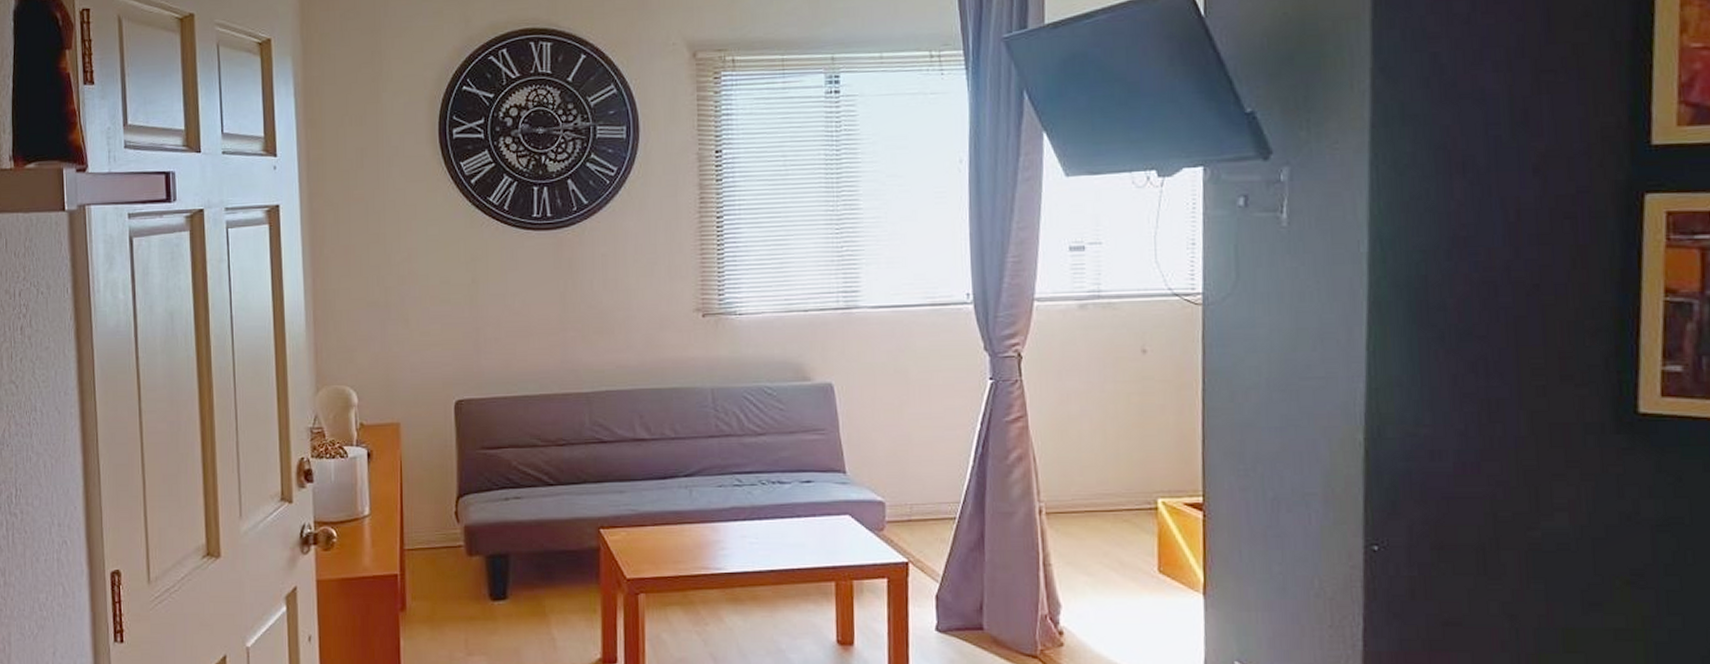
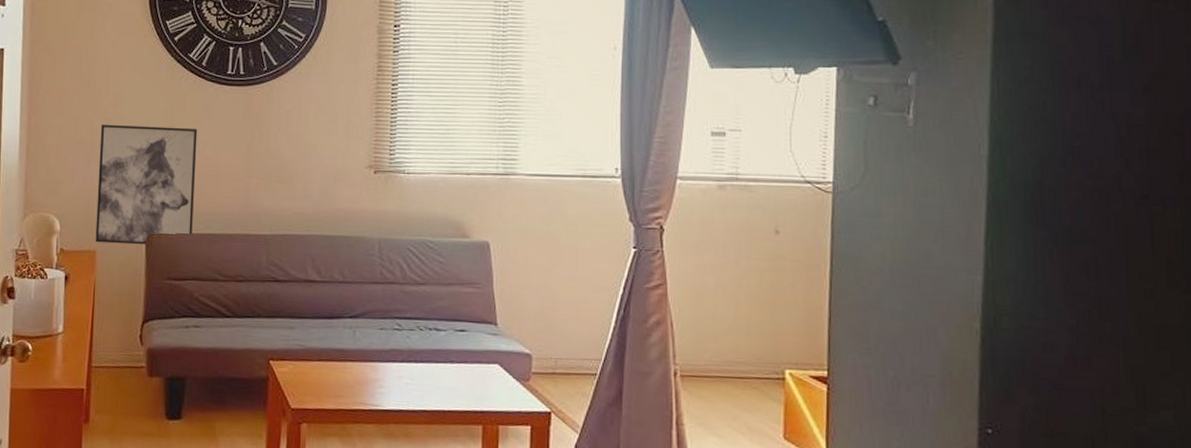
wall art: none [395,280,506,414] -> present [95,124,198,245]

